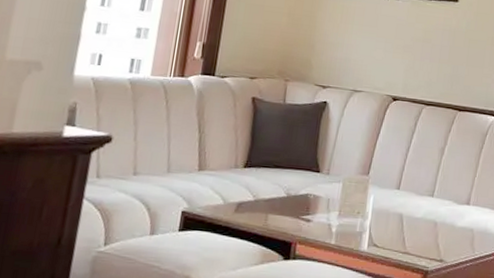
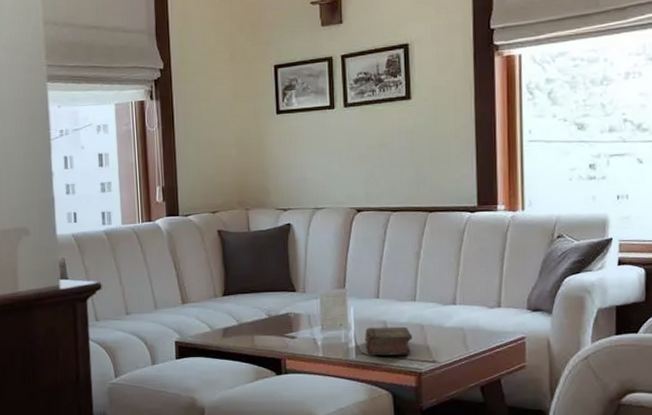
book: none [379,218,426,251] -> present [364,326,413,355]

